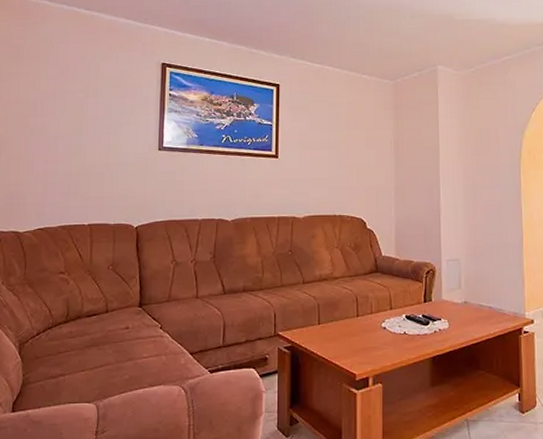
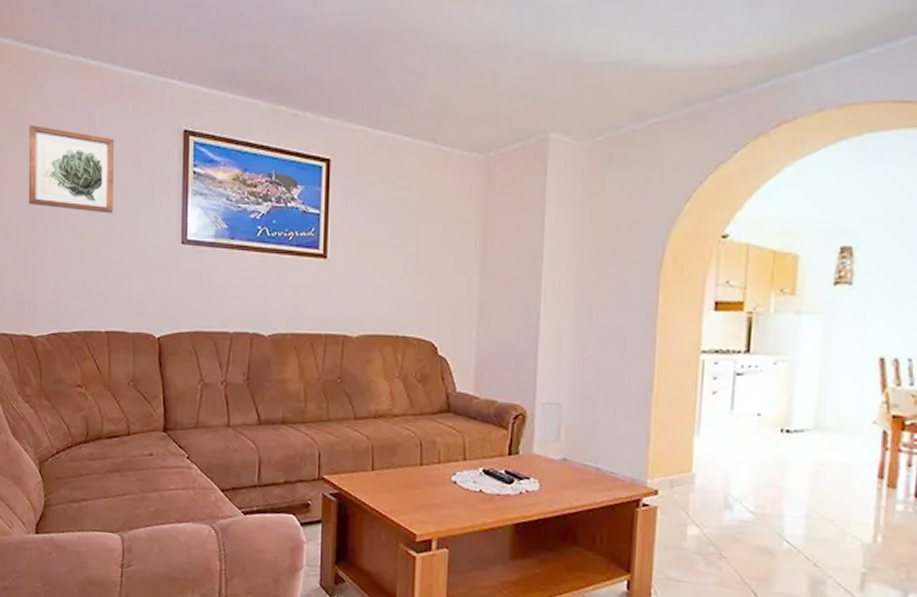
wall art: none [22,58,103,128] -> present [28,124,115,214]

